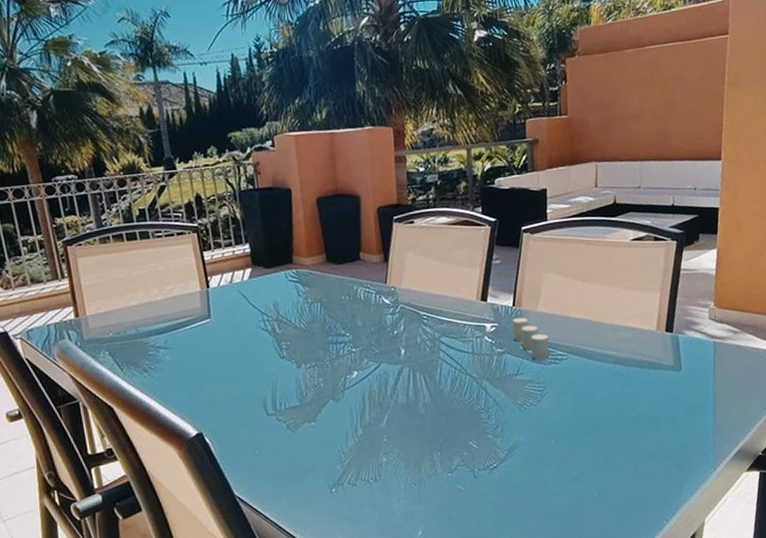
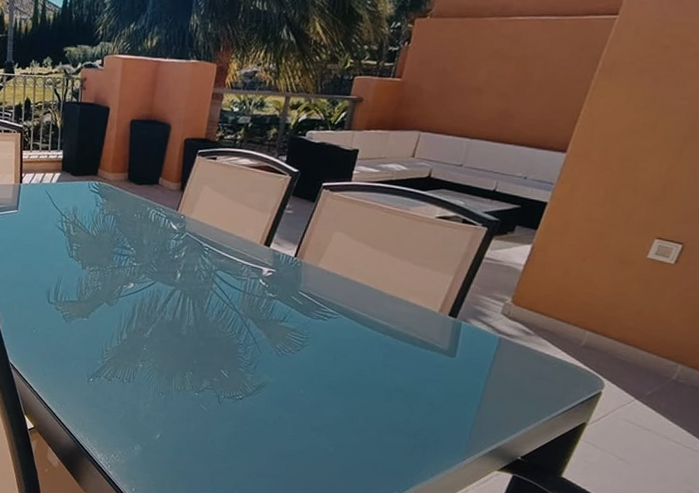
candle: present [512,317,550,360] -> none [287,268,323,314]

